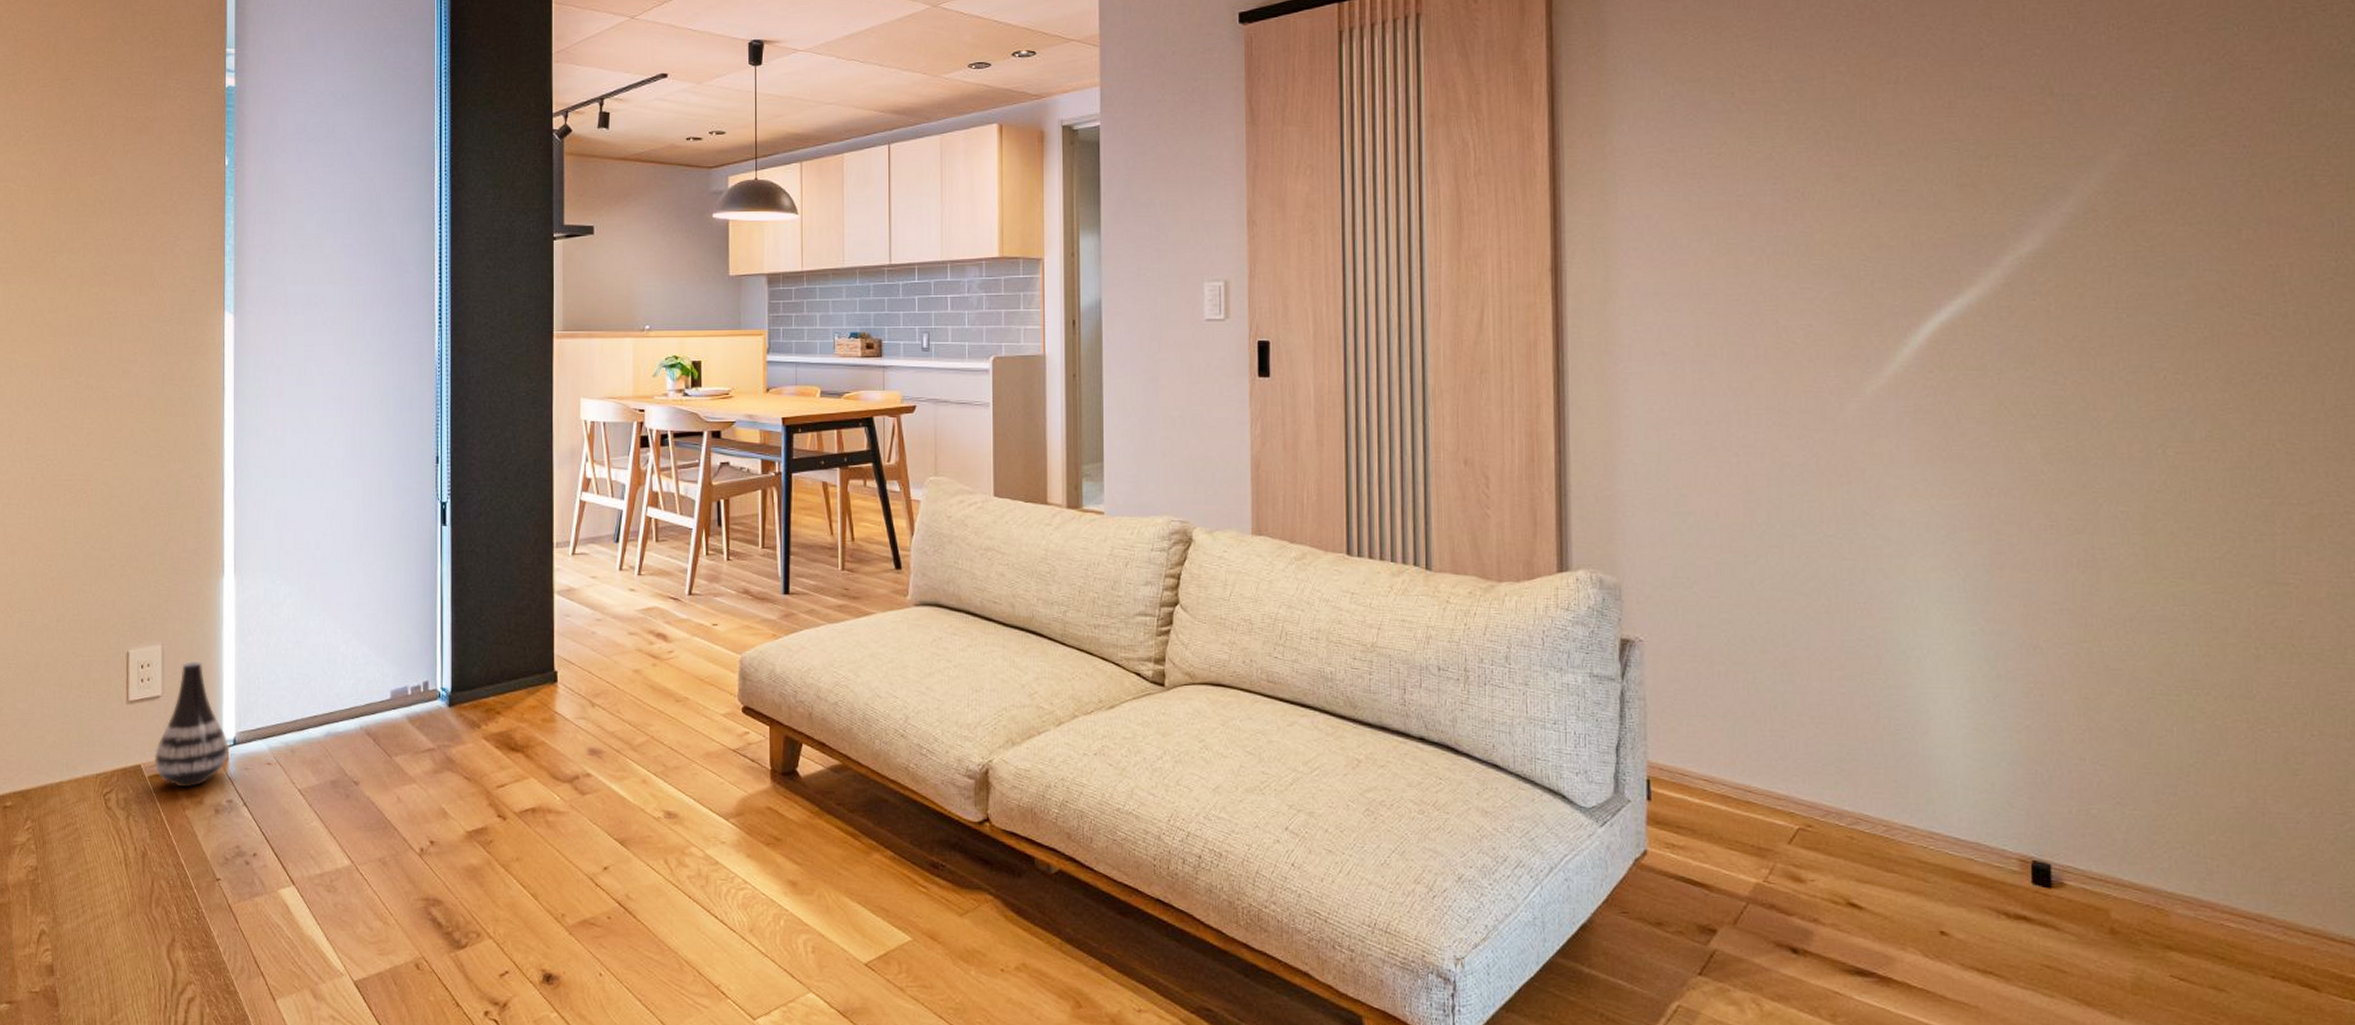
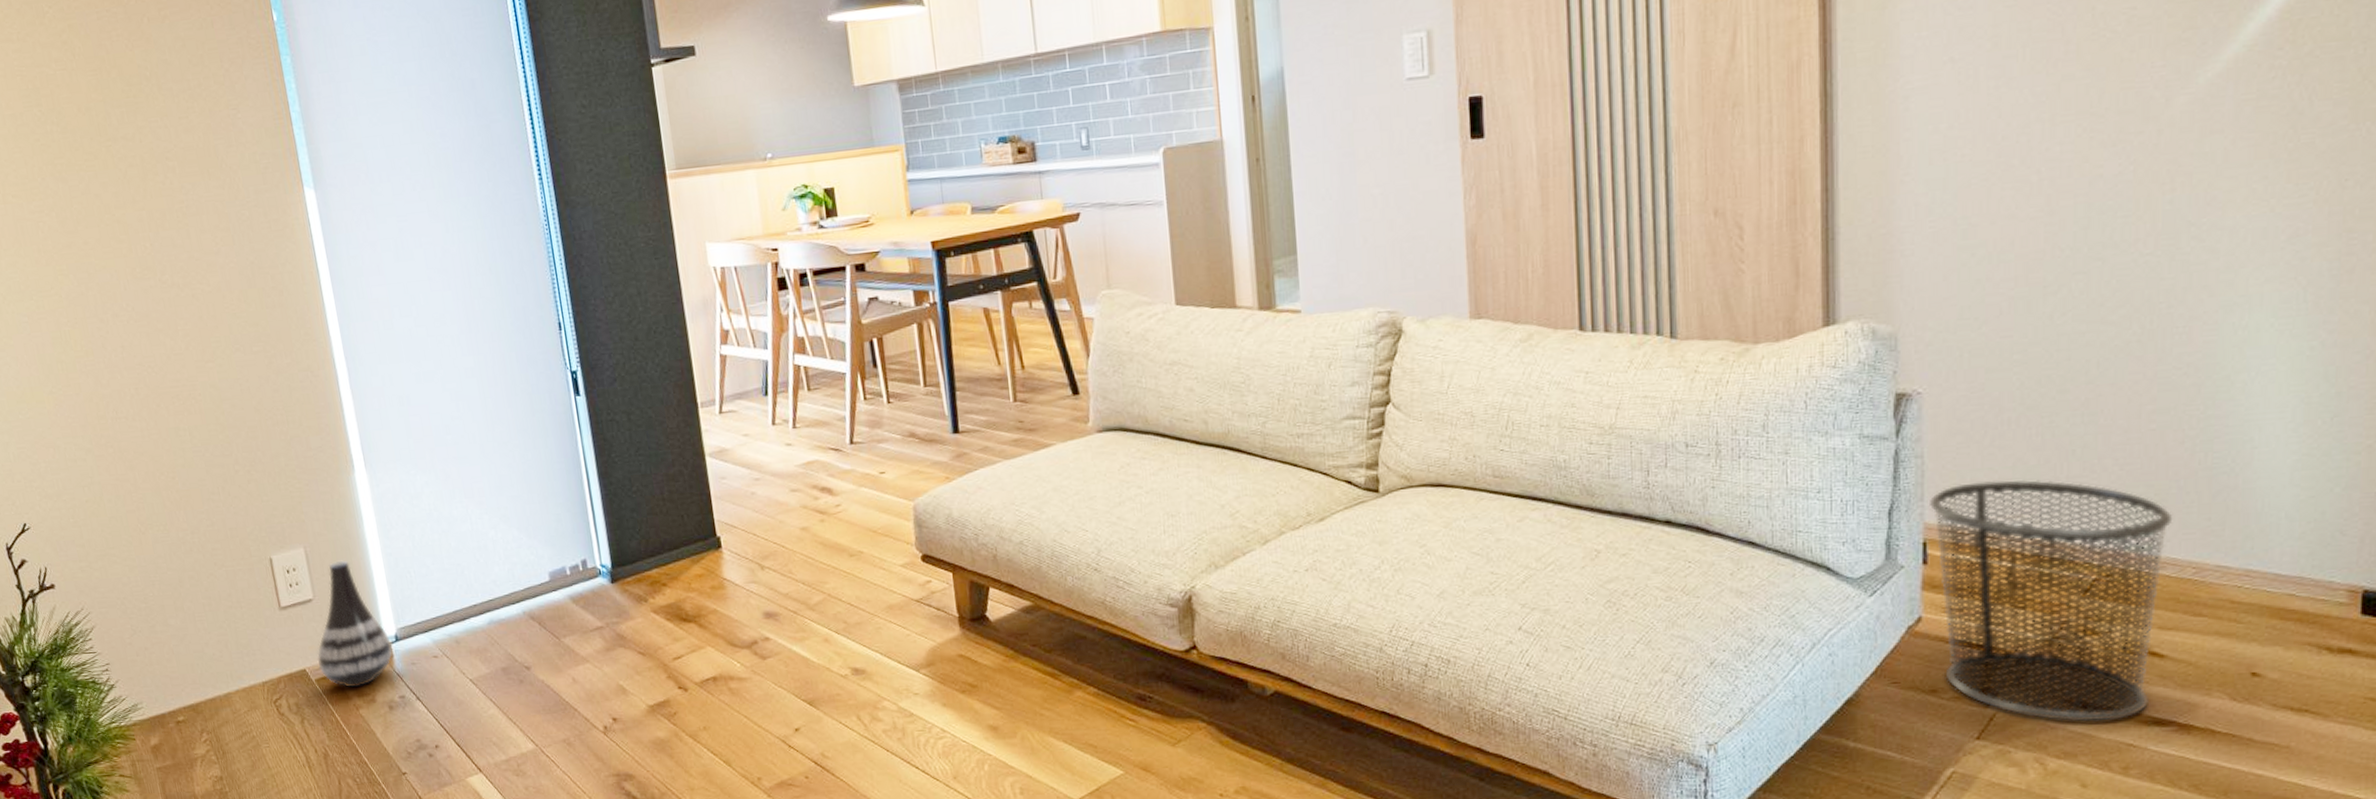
waste bin: none [1652,727,1864,968] -> present [1930,480,2173,723]

